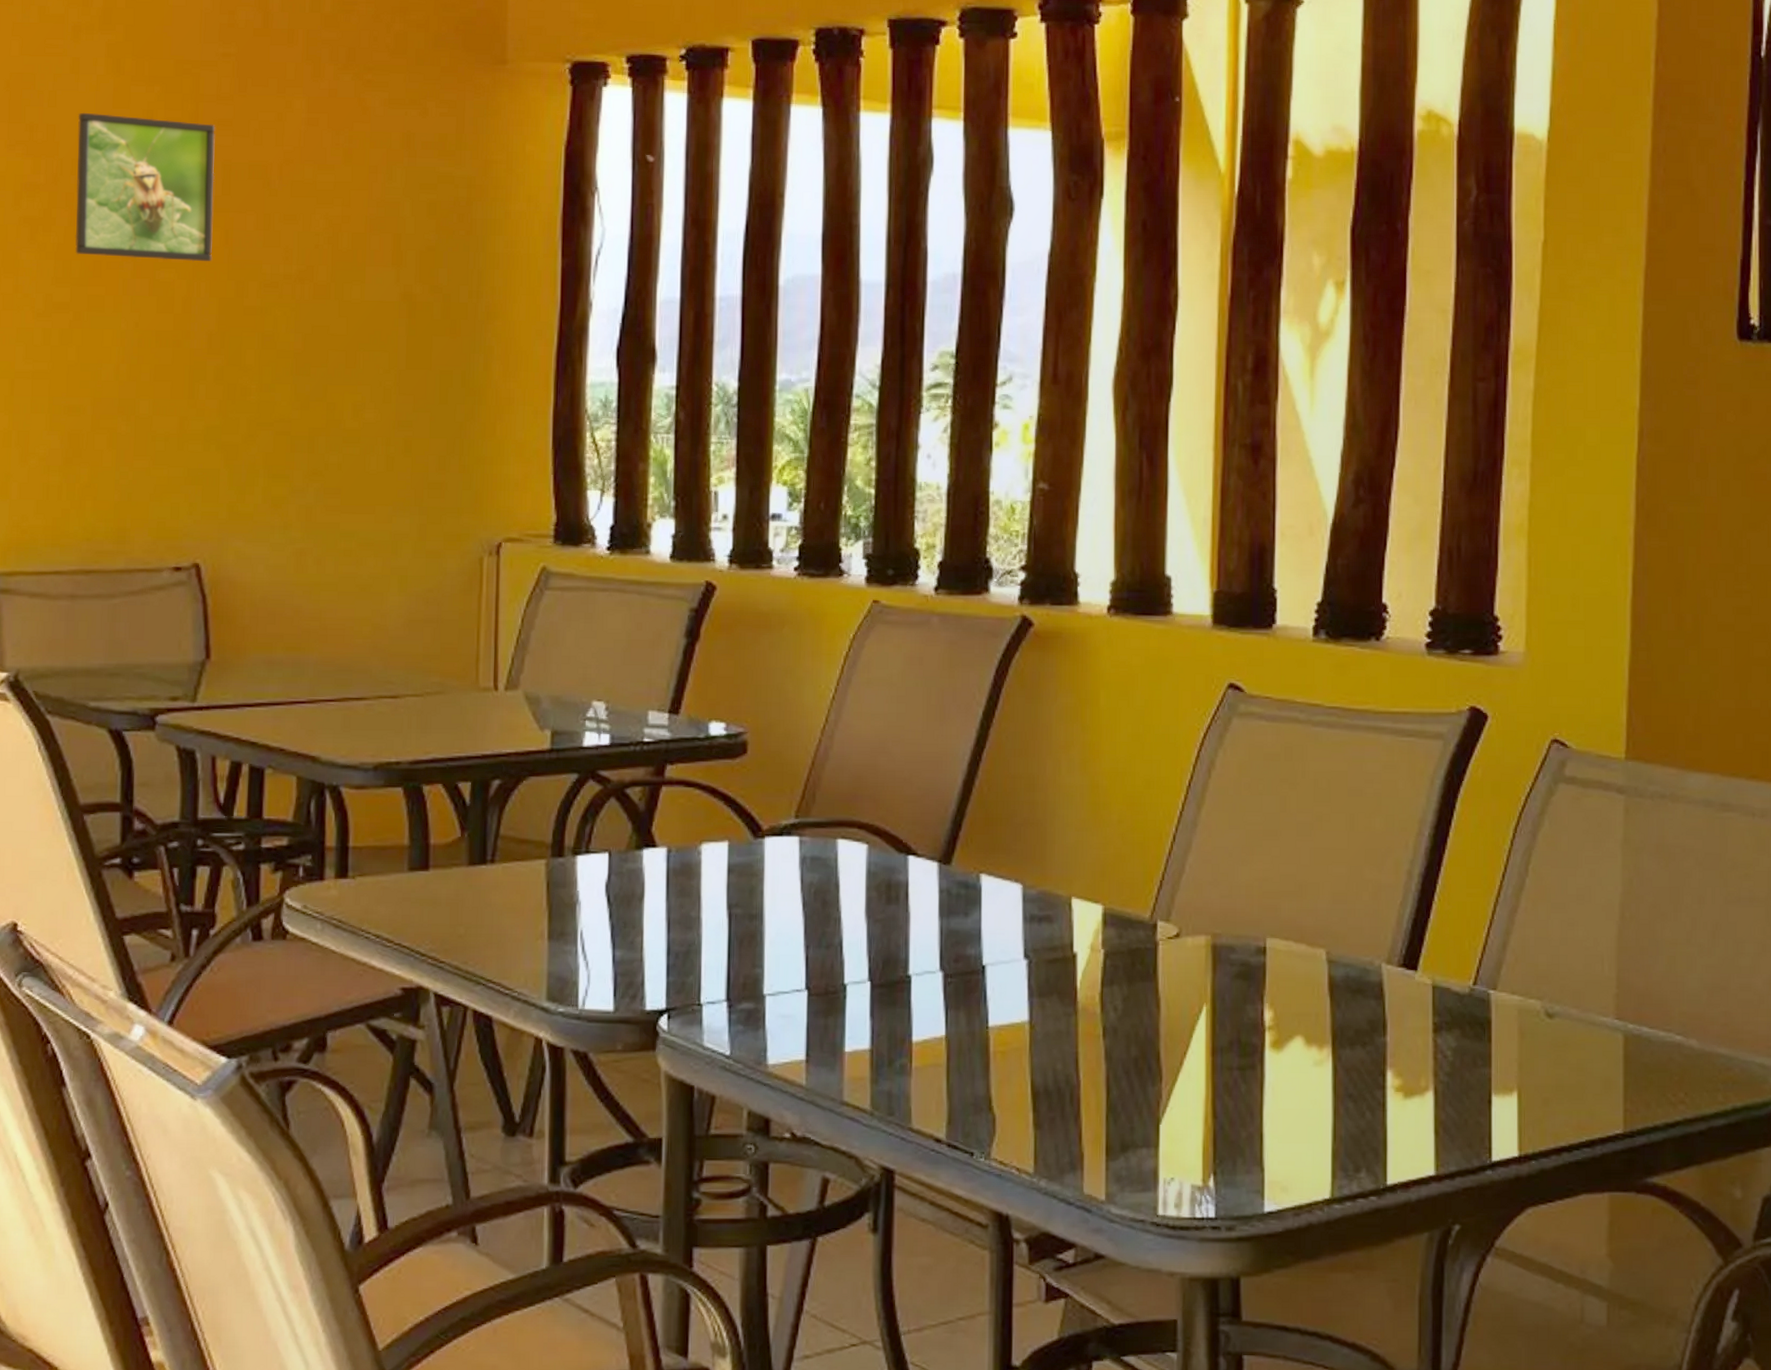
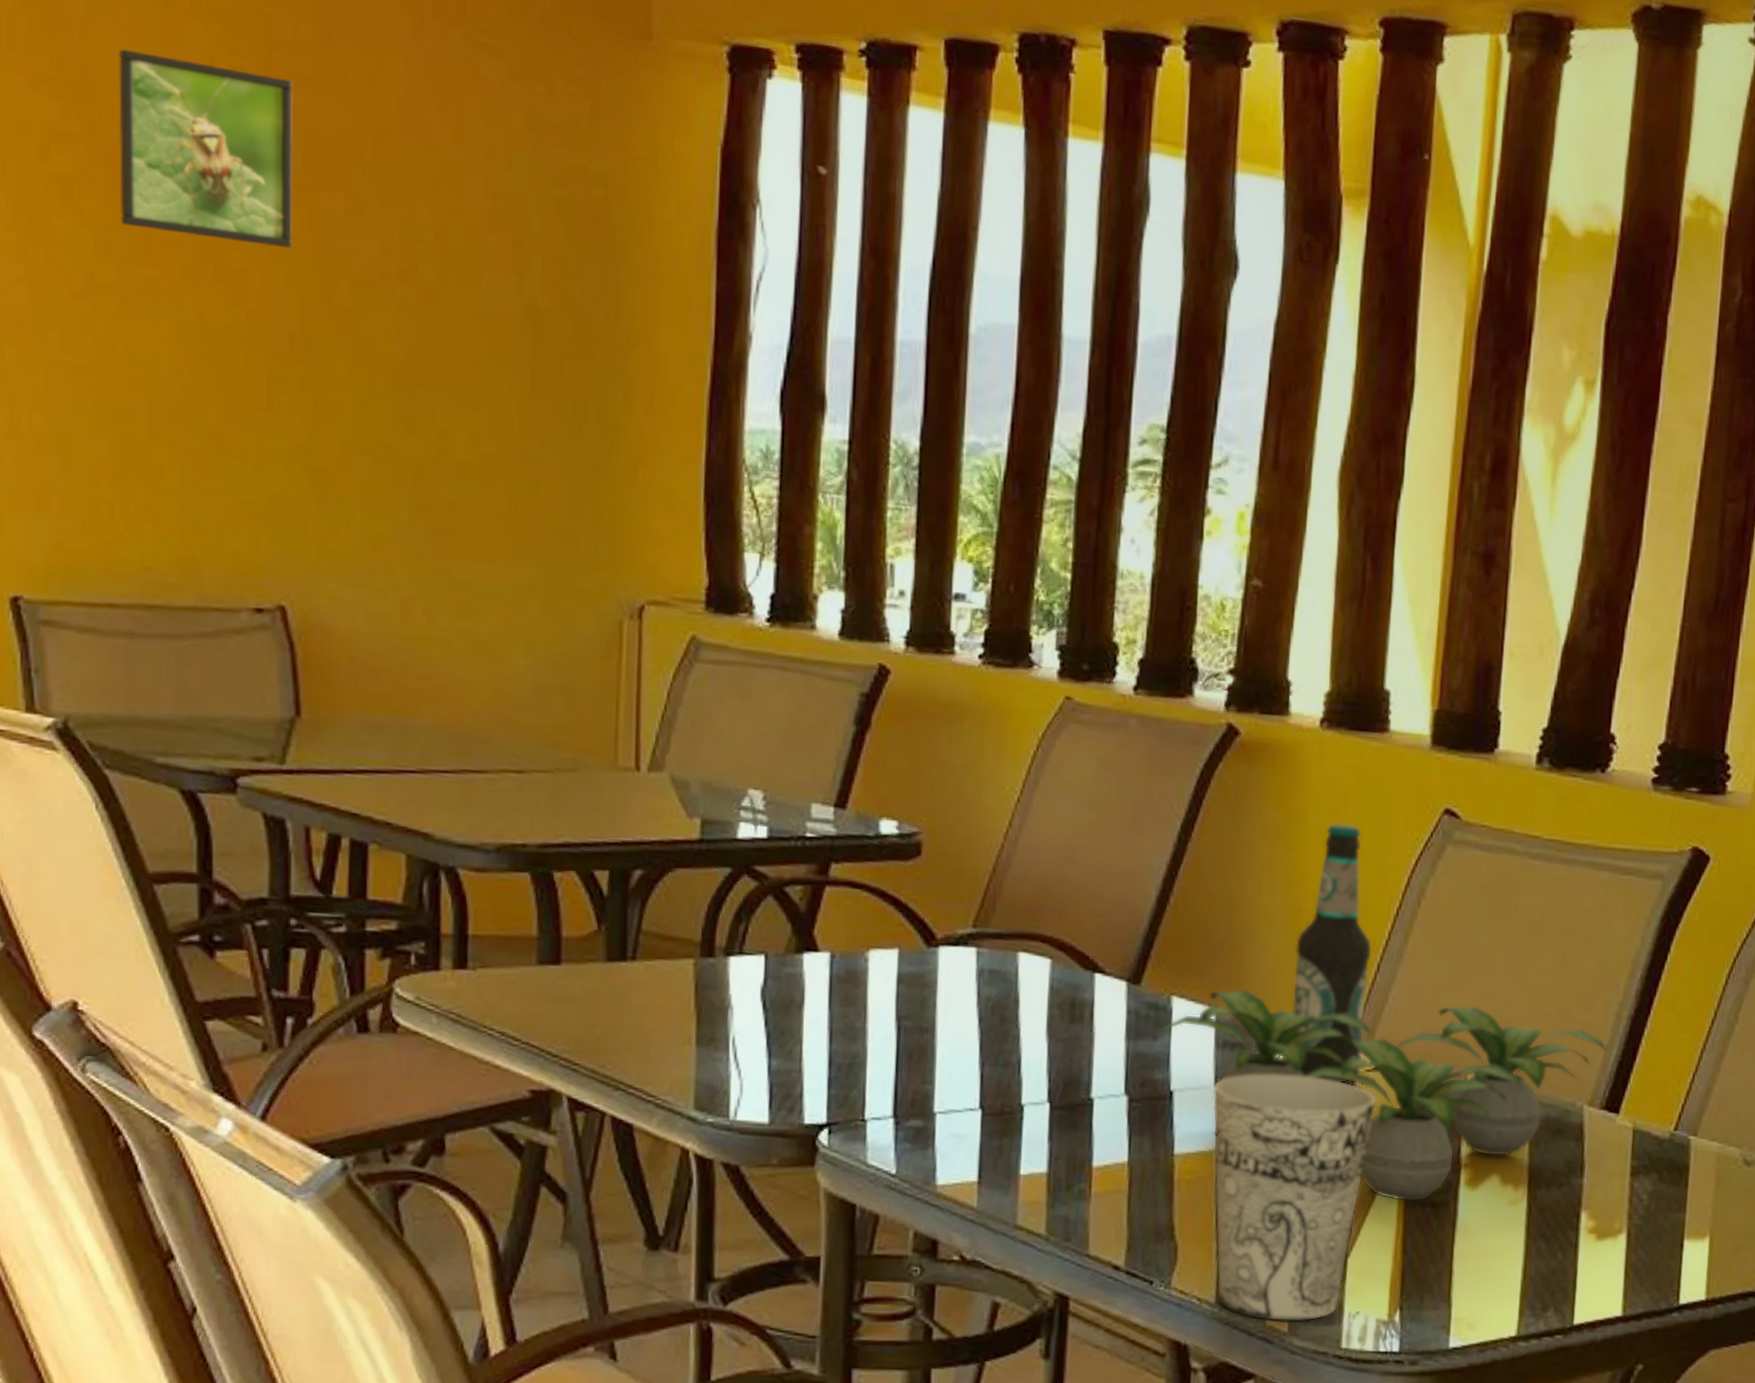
potted plant: none [966,865,1403,1066] -> present [1155,989,1609,1202]
cup: none [1023,945,1180,1190] -> present [1212,1074,1378,1322]
bottle: none [1093,702,1168,951] -> present [1291,823,1373,1083]

